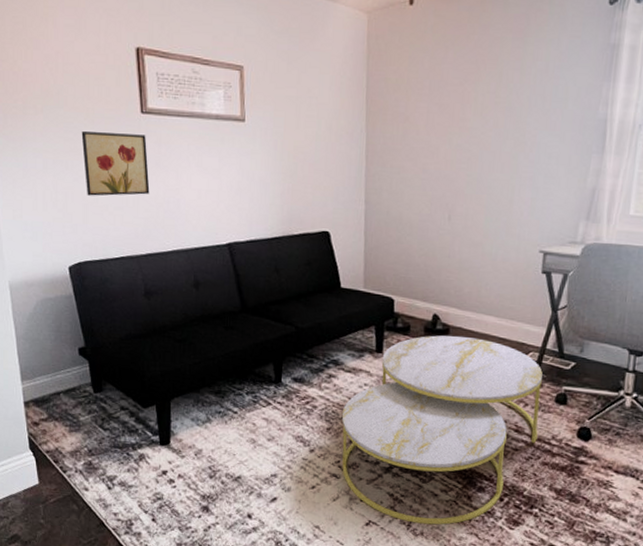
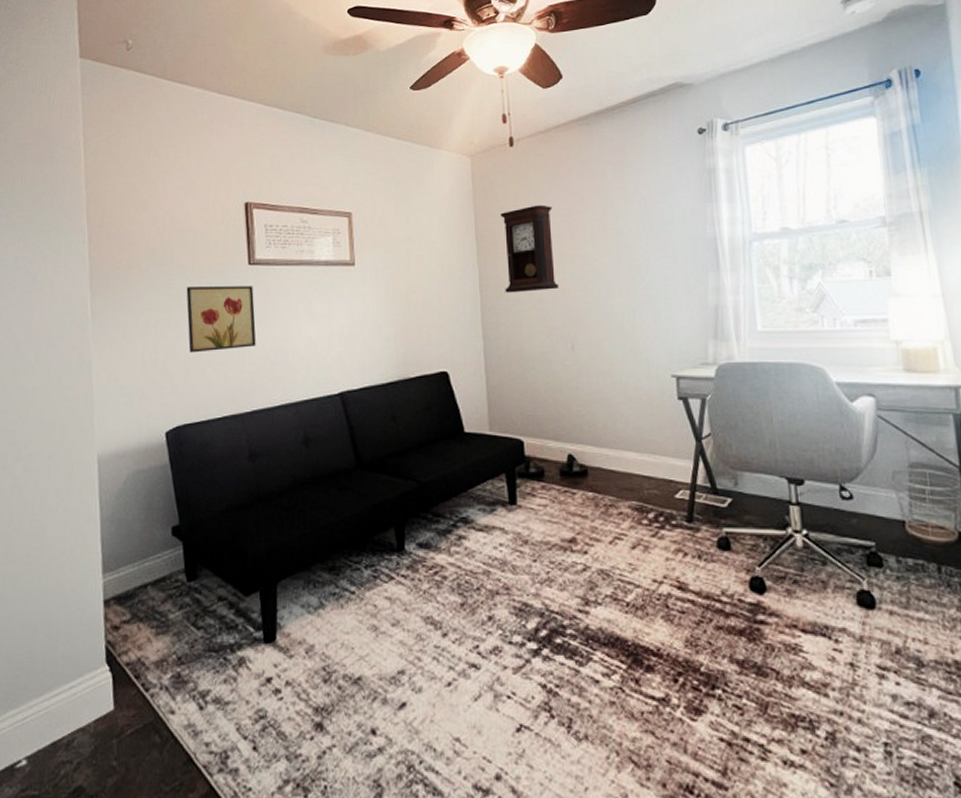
coffee table: present [341,335,543,525] -> none [476,477,705,723]
pendulum clock: none [390,71,446,161] -> present [500,205,560,293]

